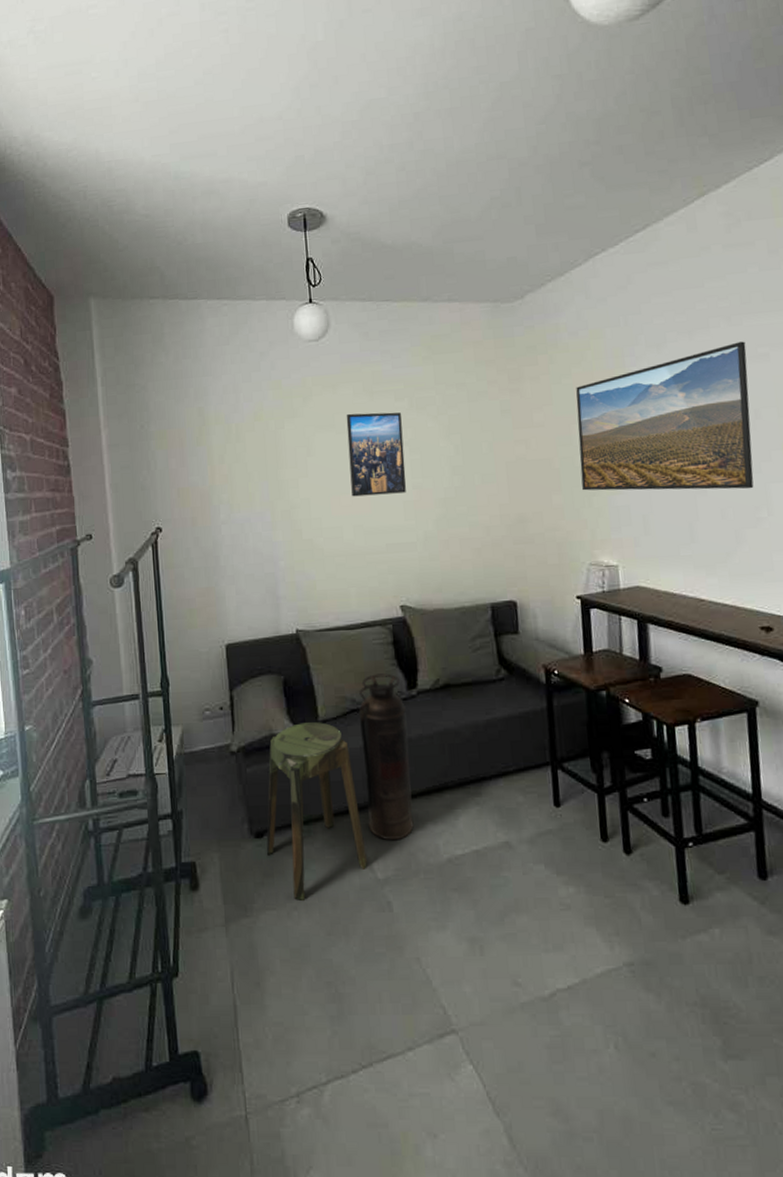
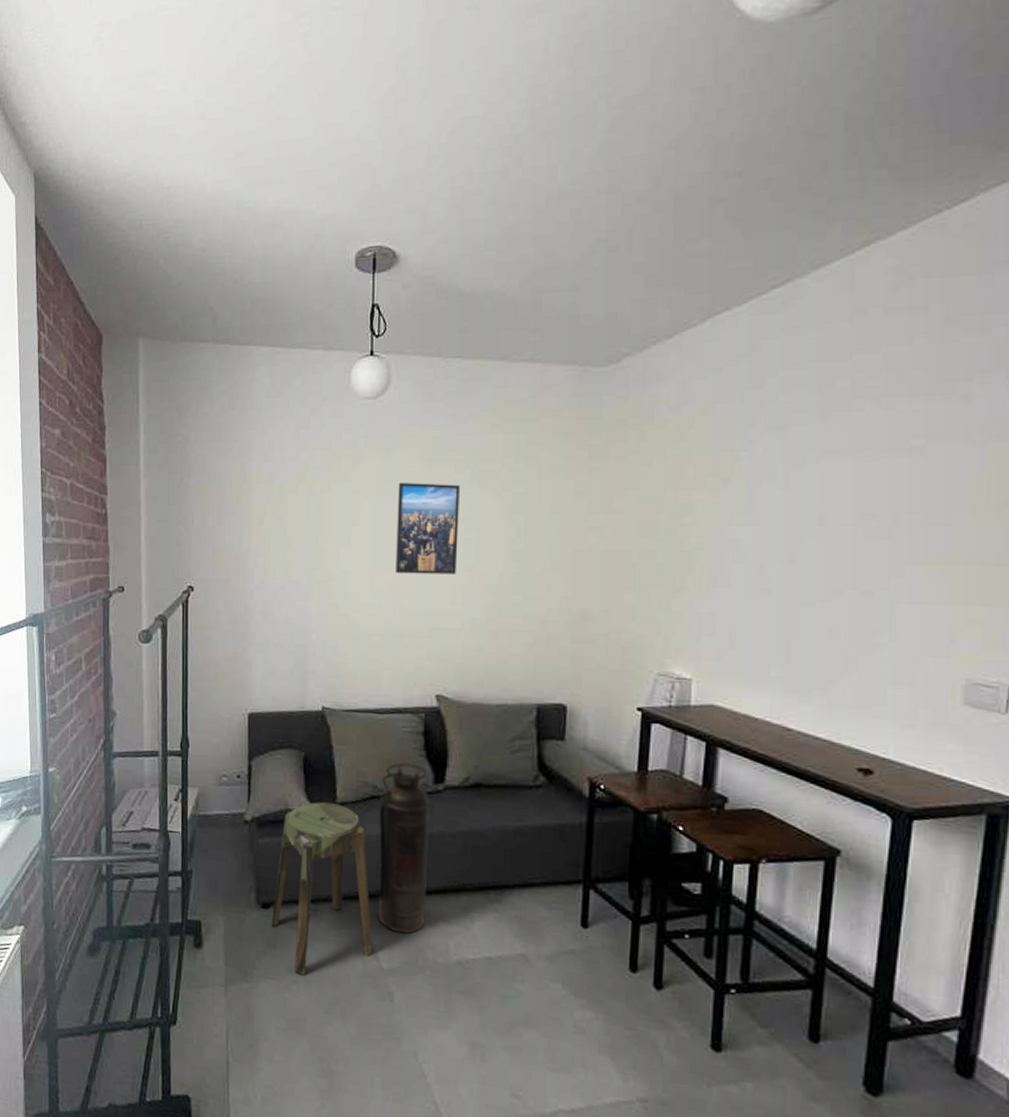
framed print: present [576,341,754,491] -> none [661,430,895,608]

